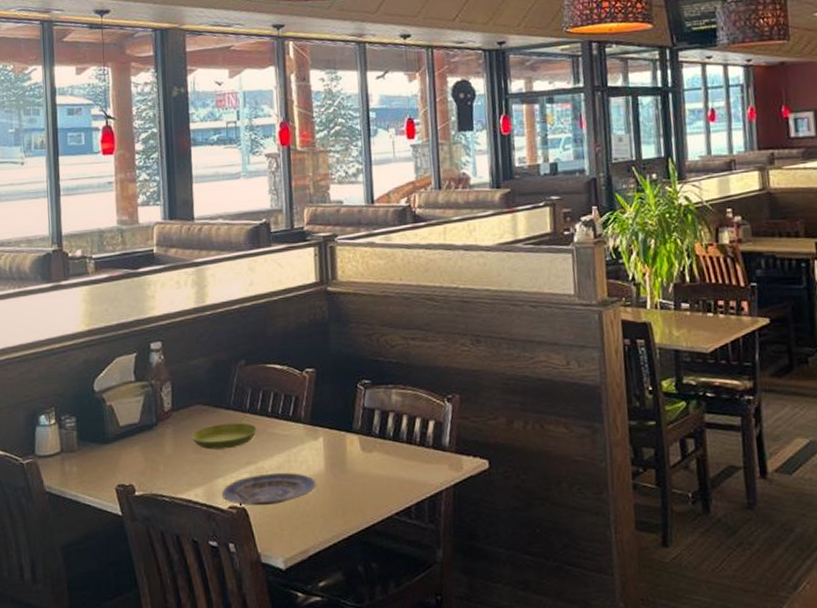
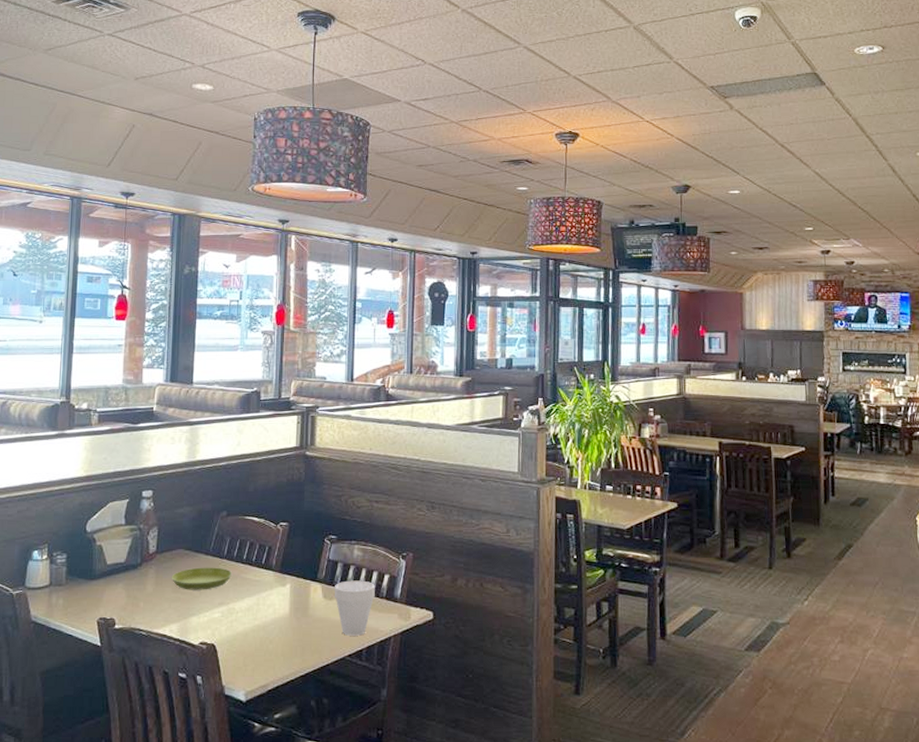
plate: present [221,472,316,506] -> none [194,614,280,643]
cup: none [373,428,420,492] -> present [335,580,375,636]

